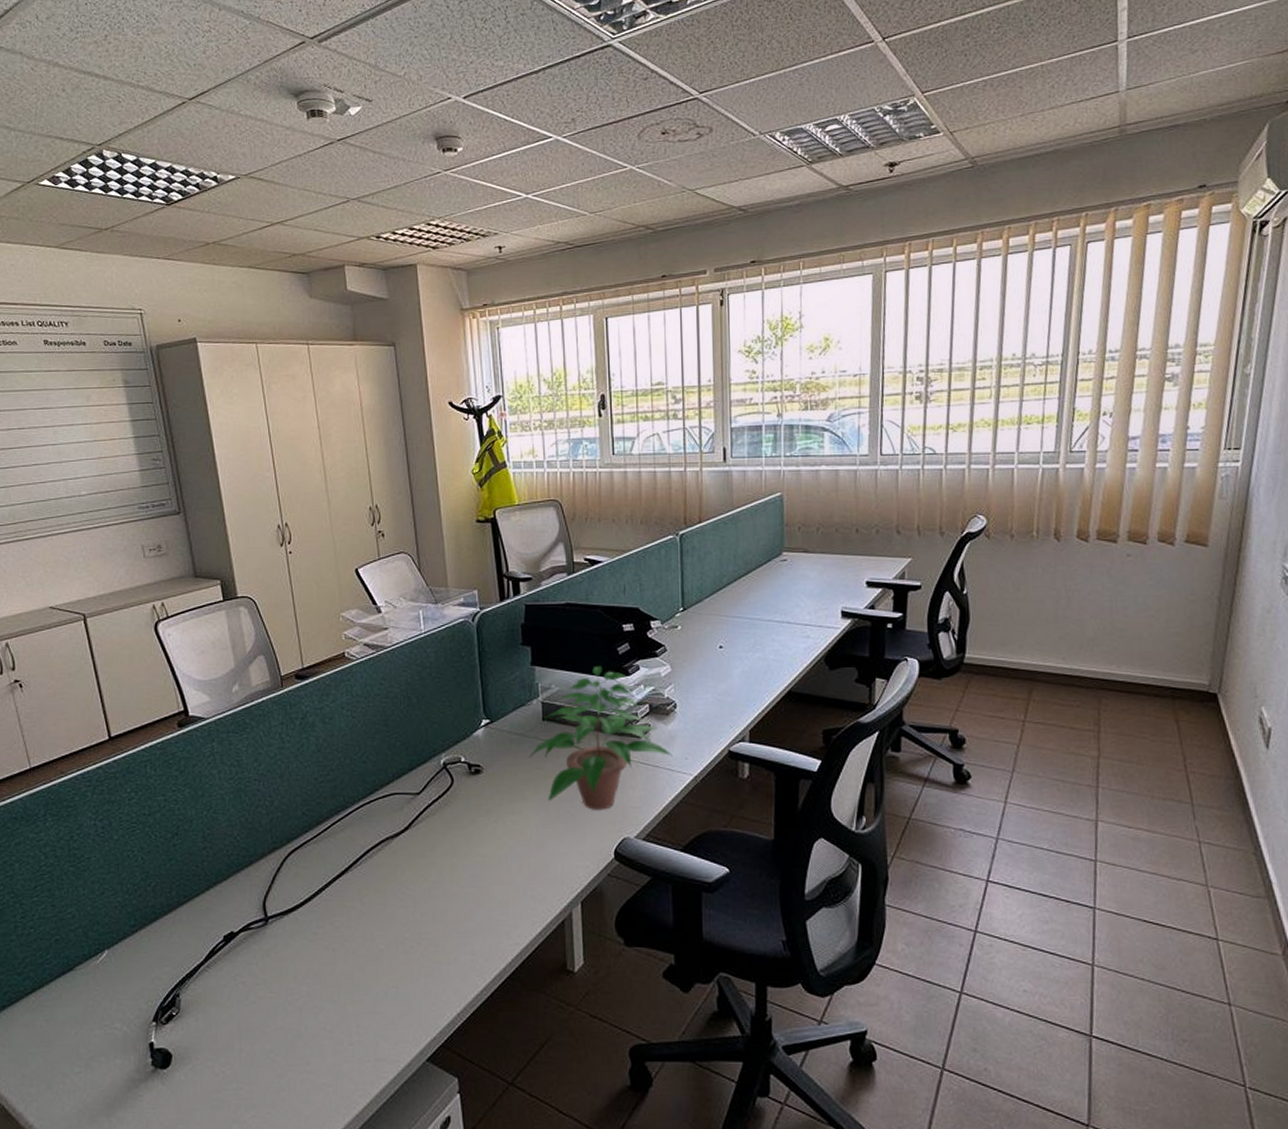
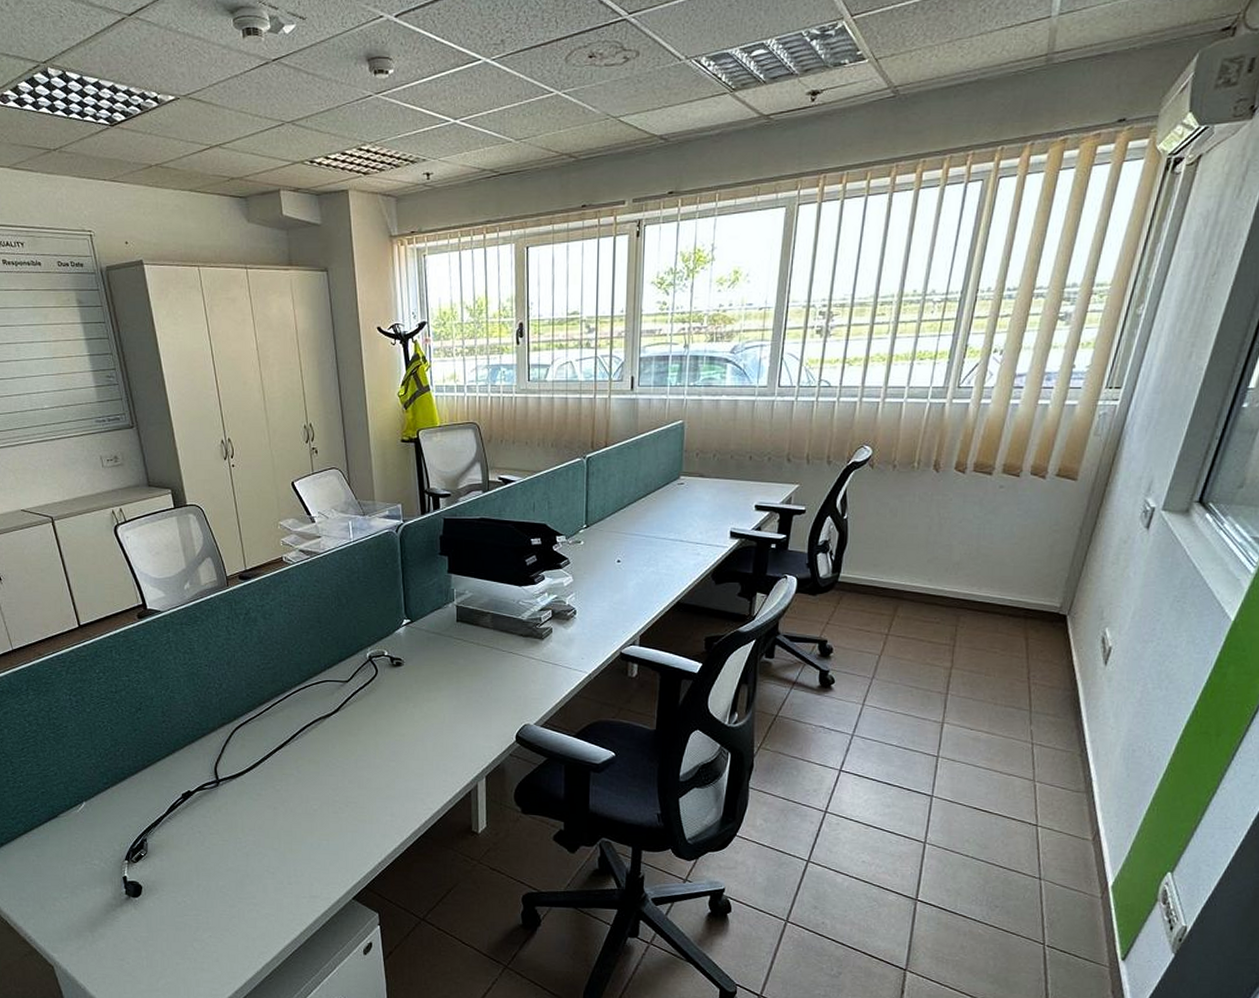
potted plant: present [529,665,673,810] -> none [444,575,570,700]

